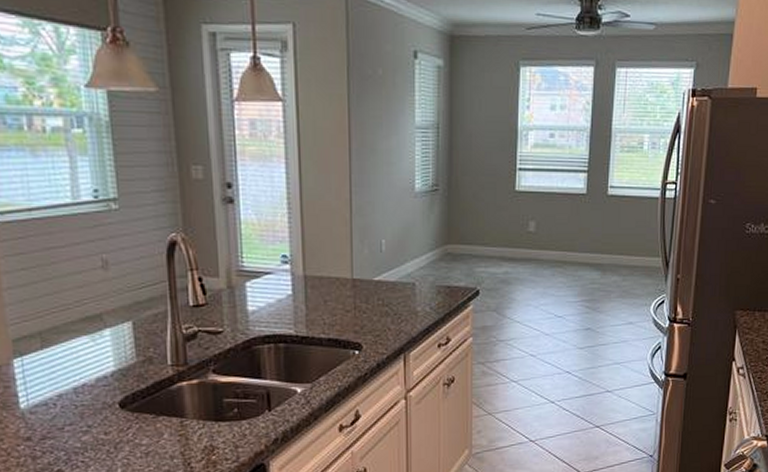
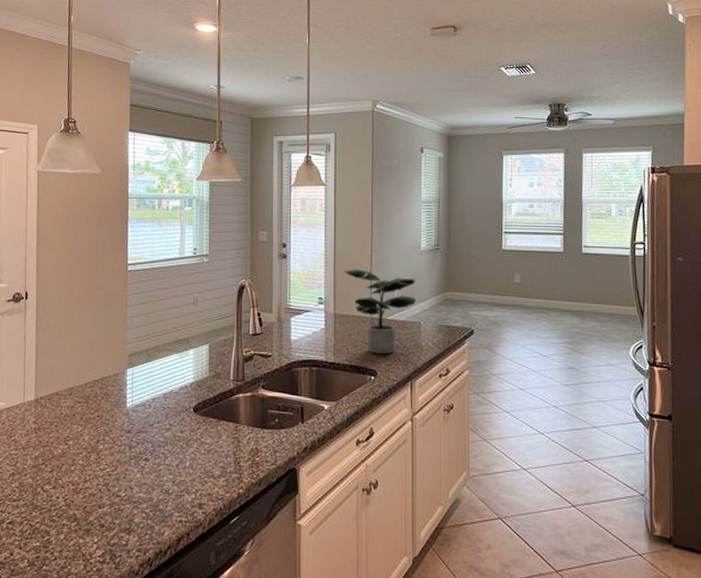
potted plant: none [314,217,410,324] -> present [344,269,417,355]

